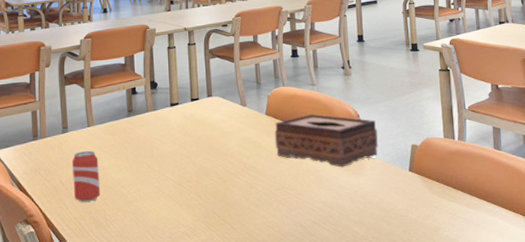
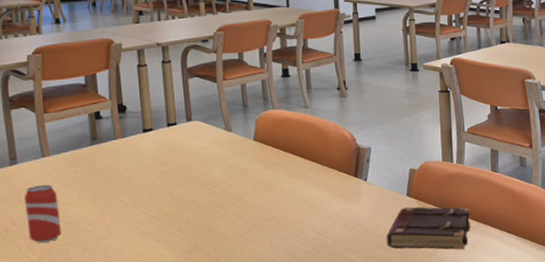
tissue box: present [274,114,378,168] -> none [263,138,375,195]
book: none [390,182,474,228] -> present [387,207,470,250]

